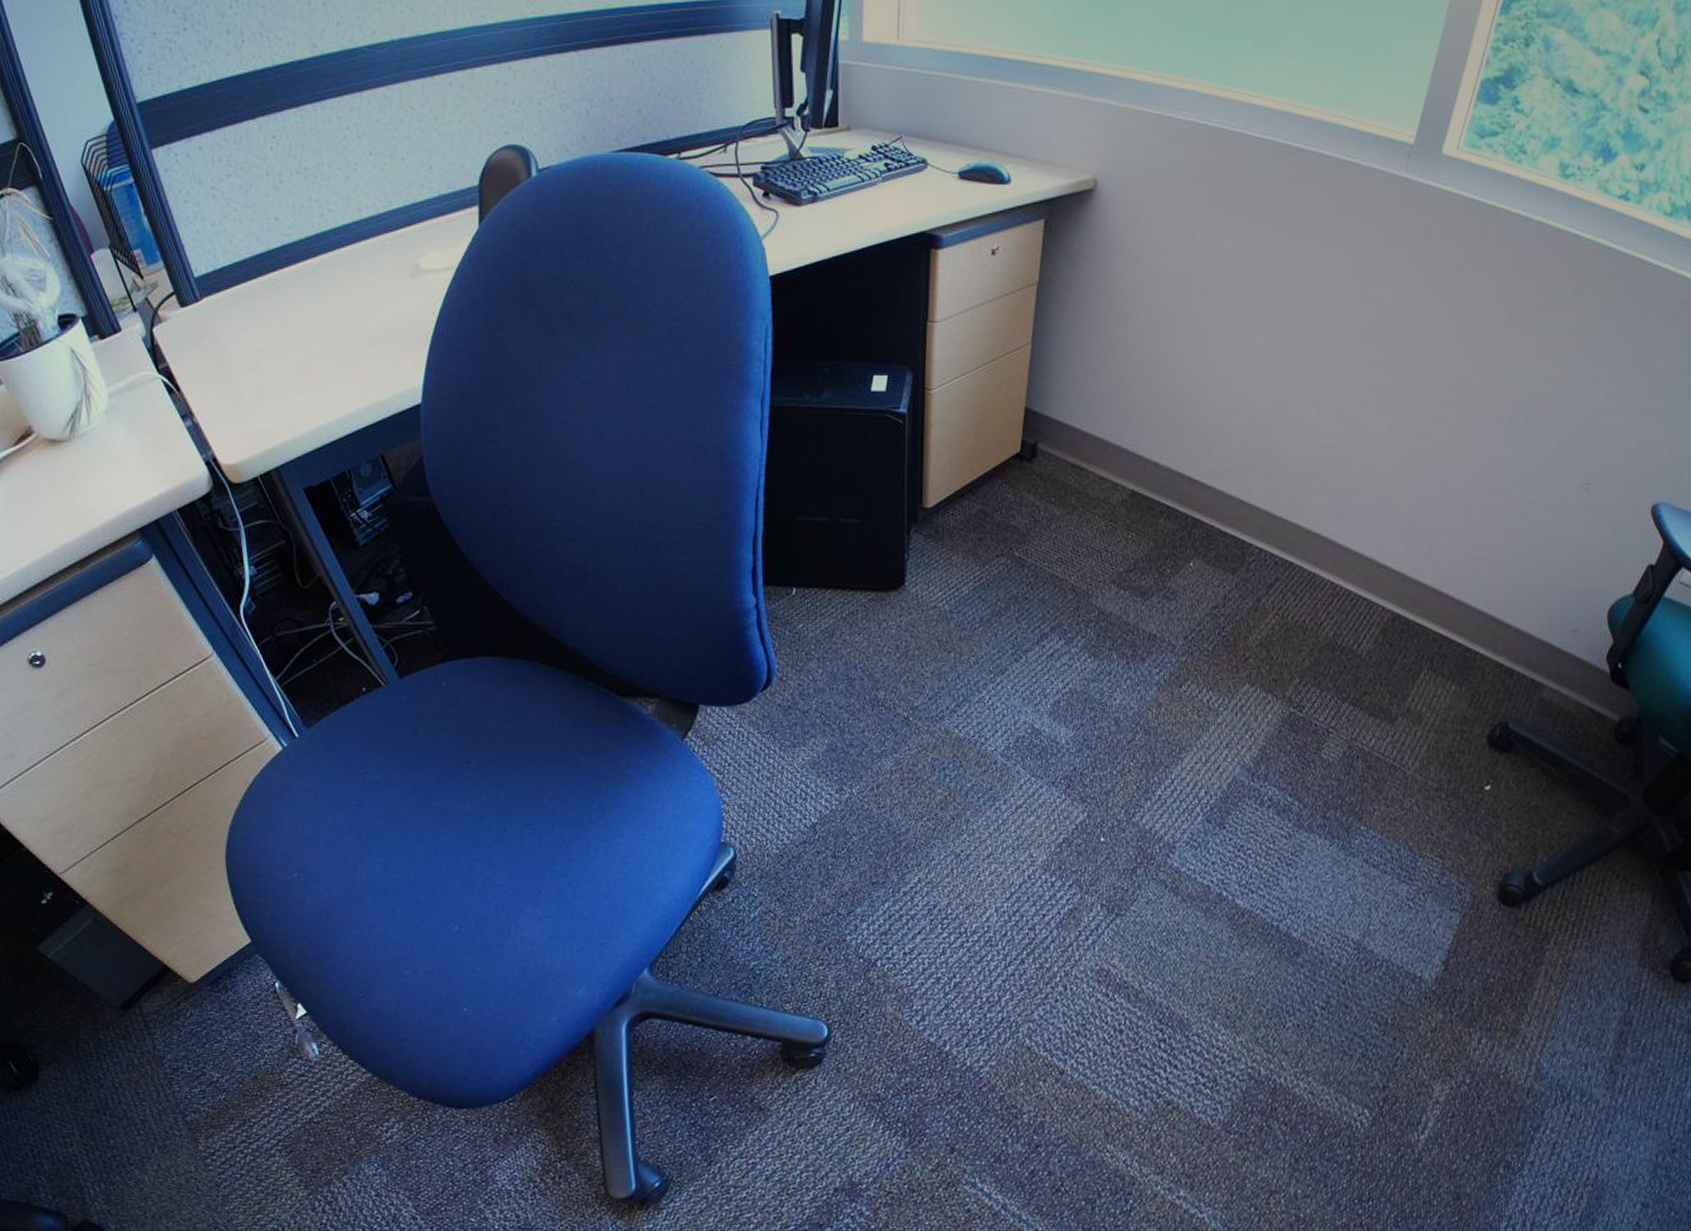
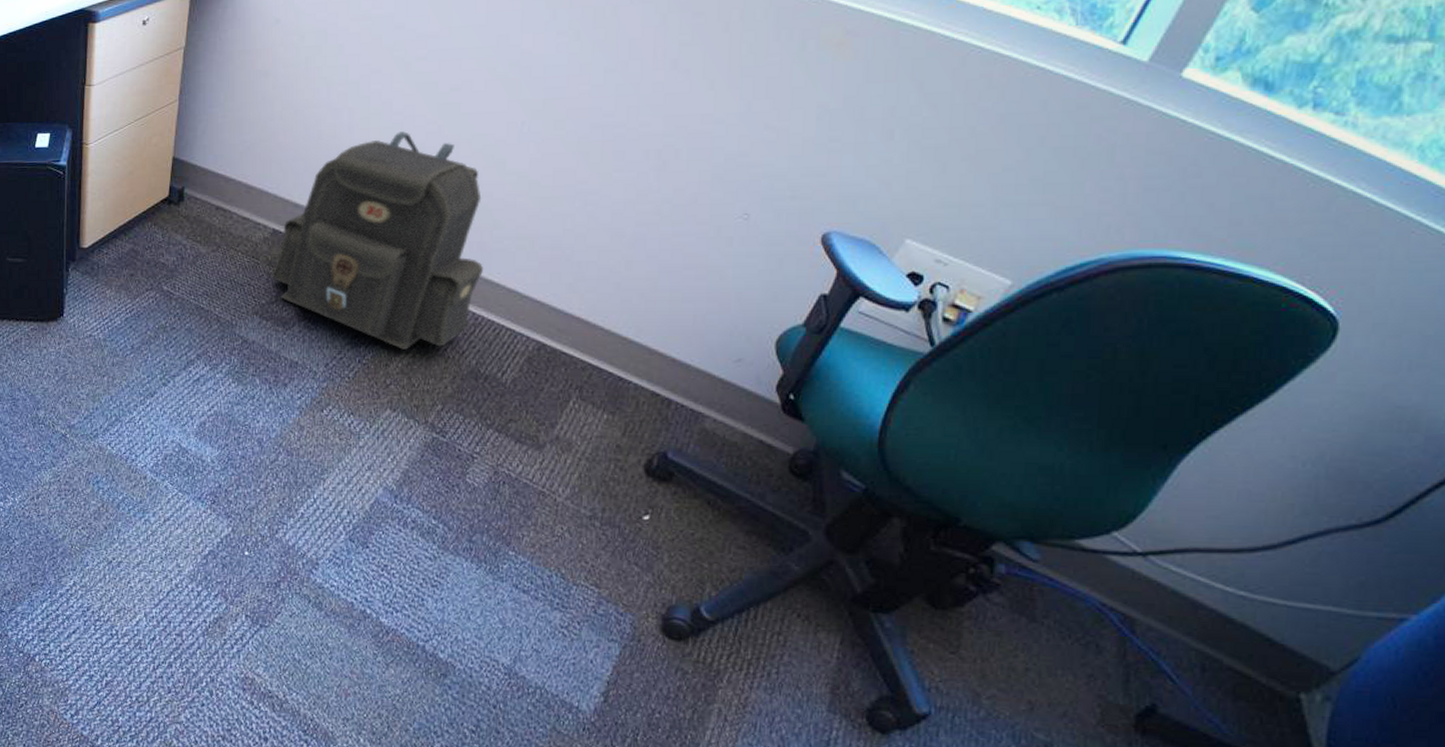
backpack: none [1129,387,1342,621] -> present [270,131,483,350]

